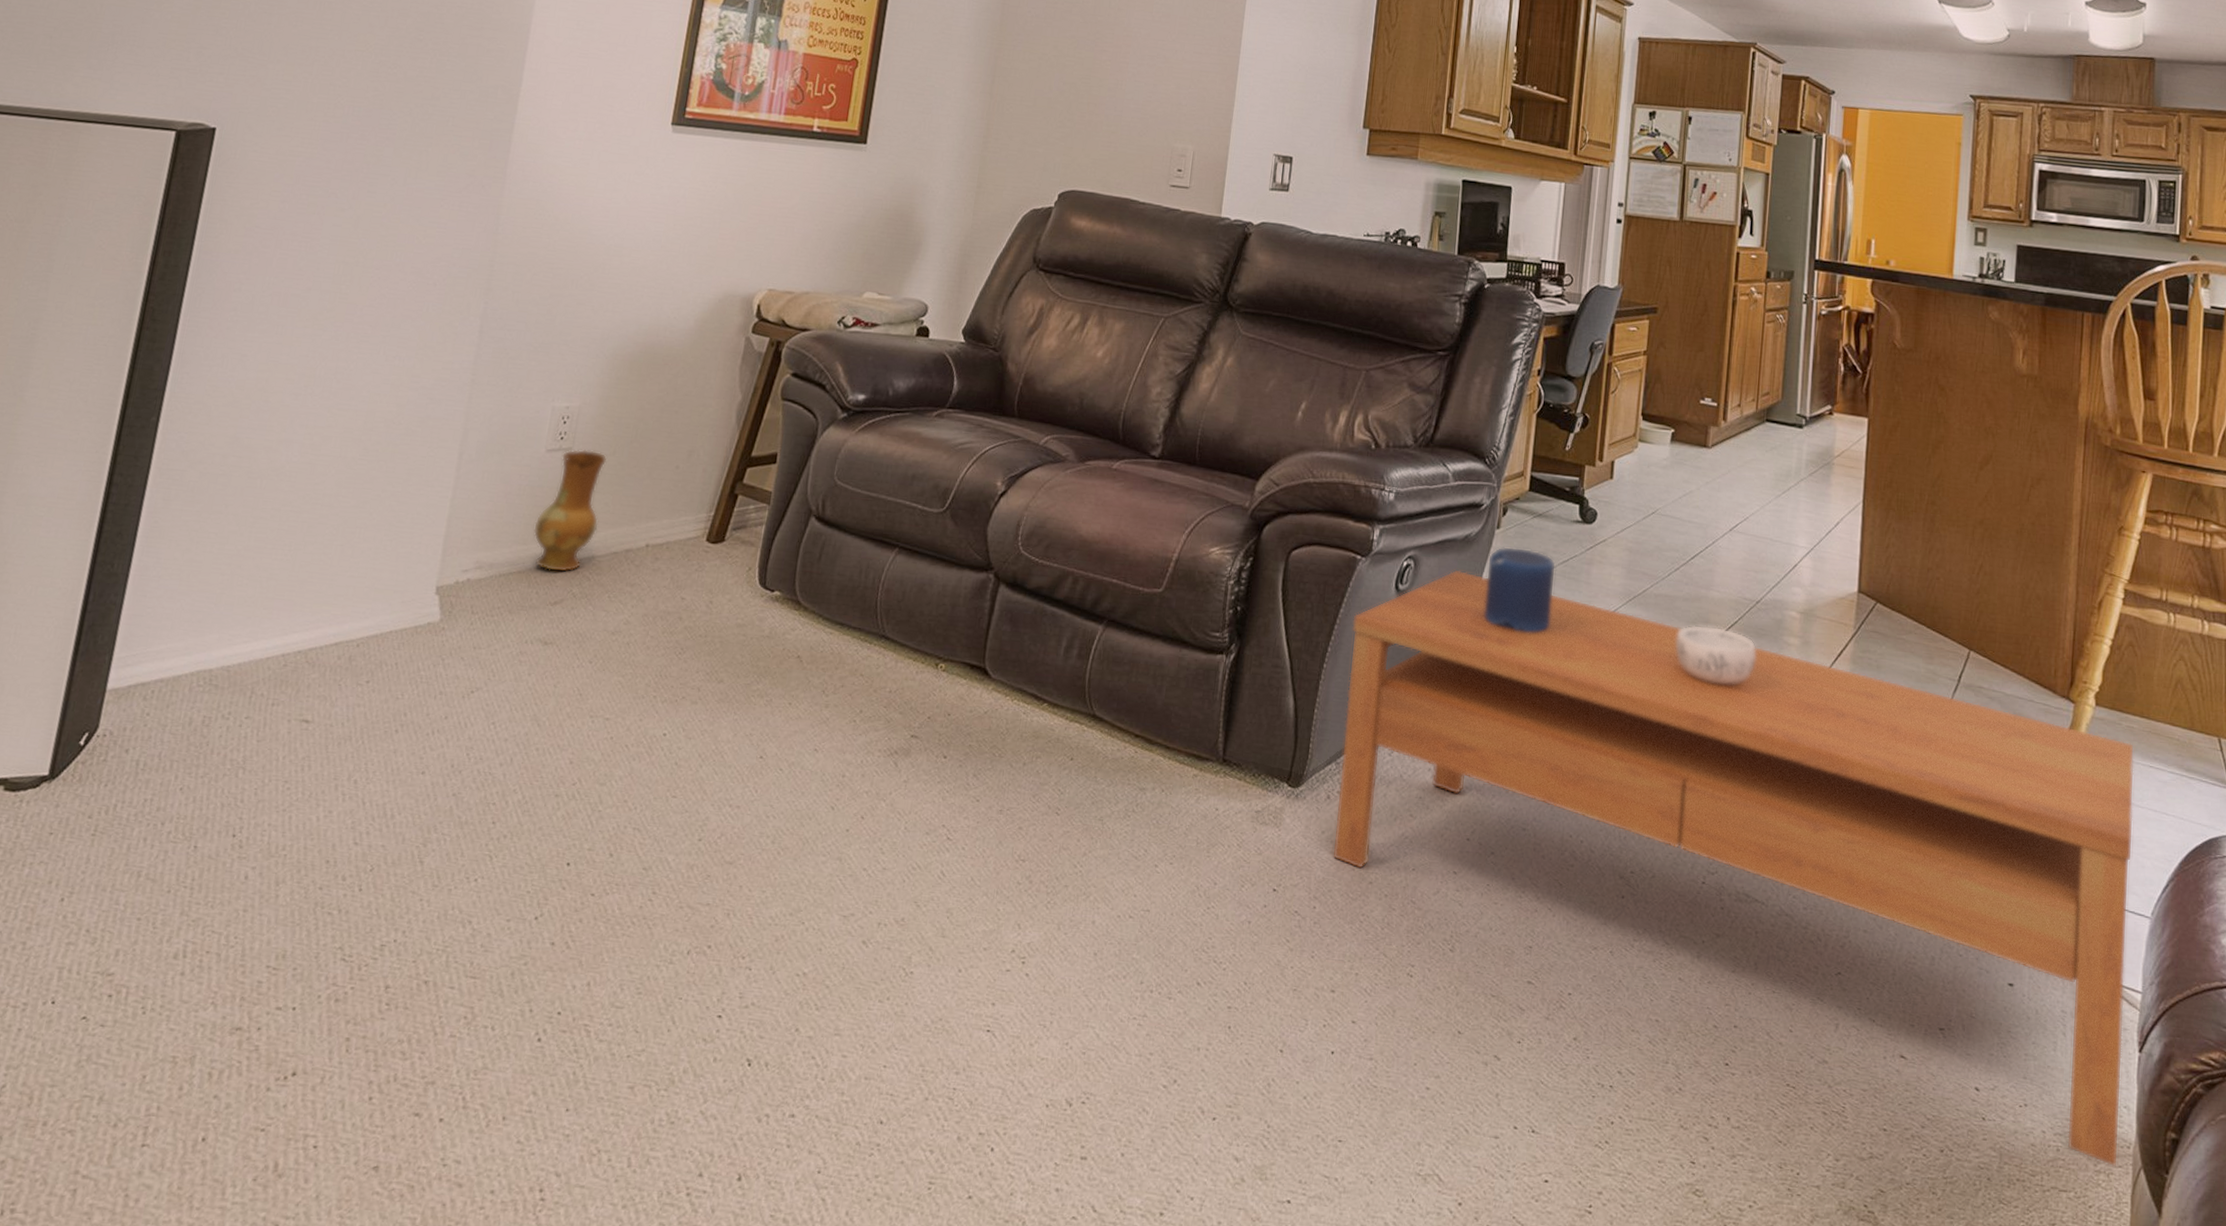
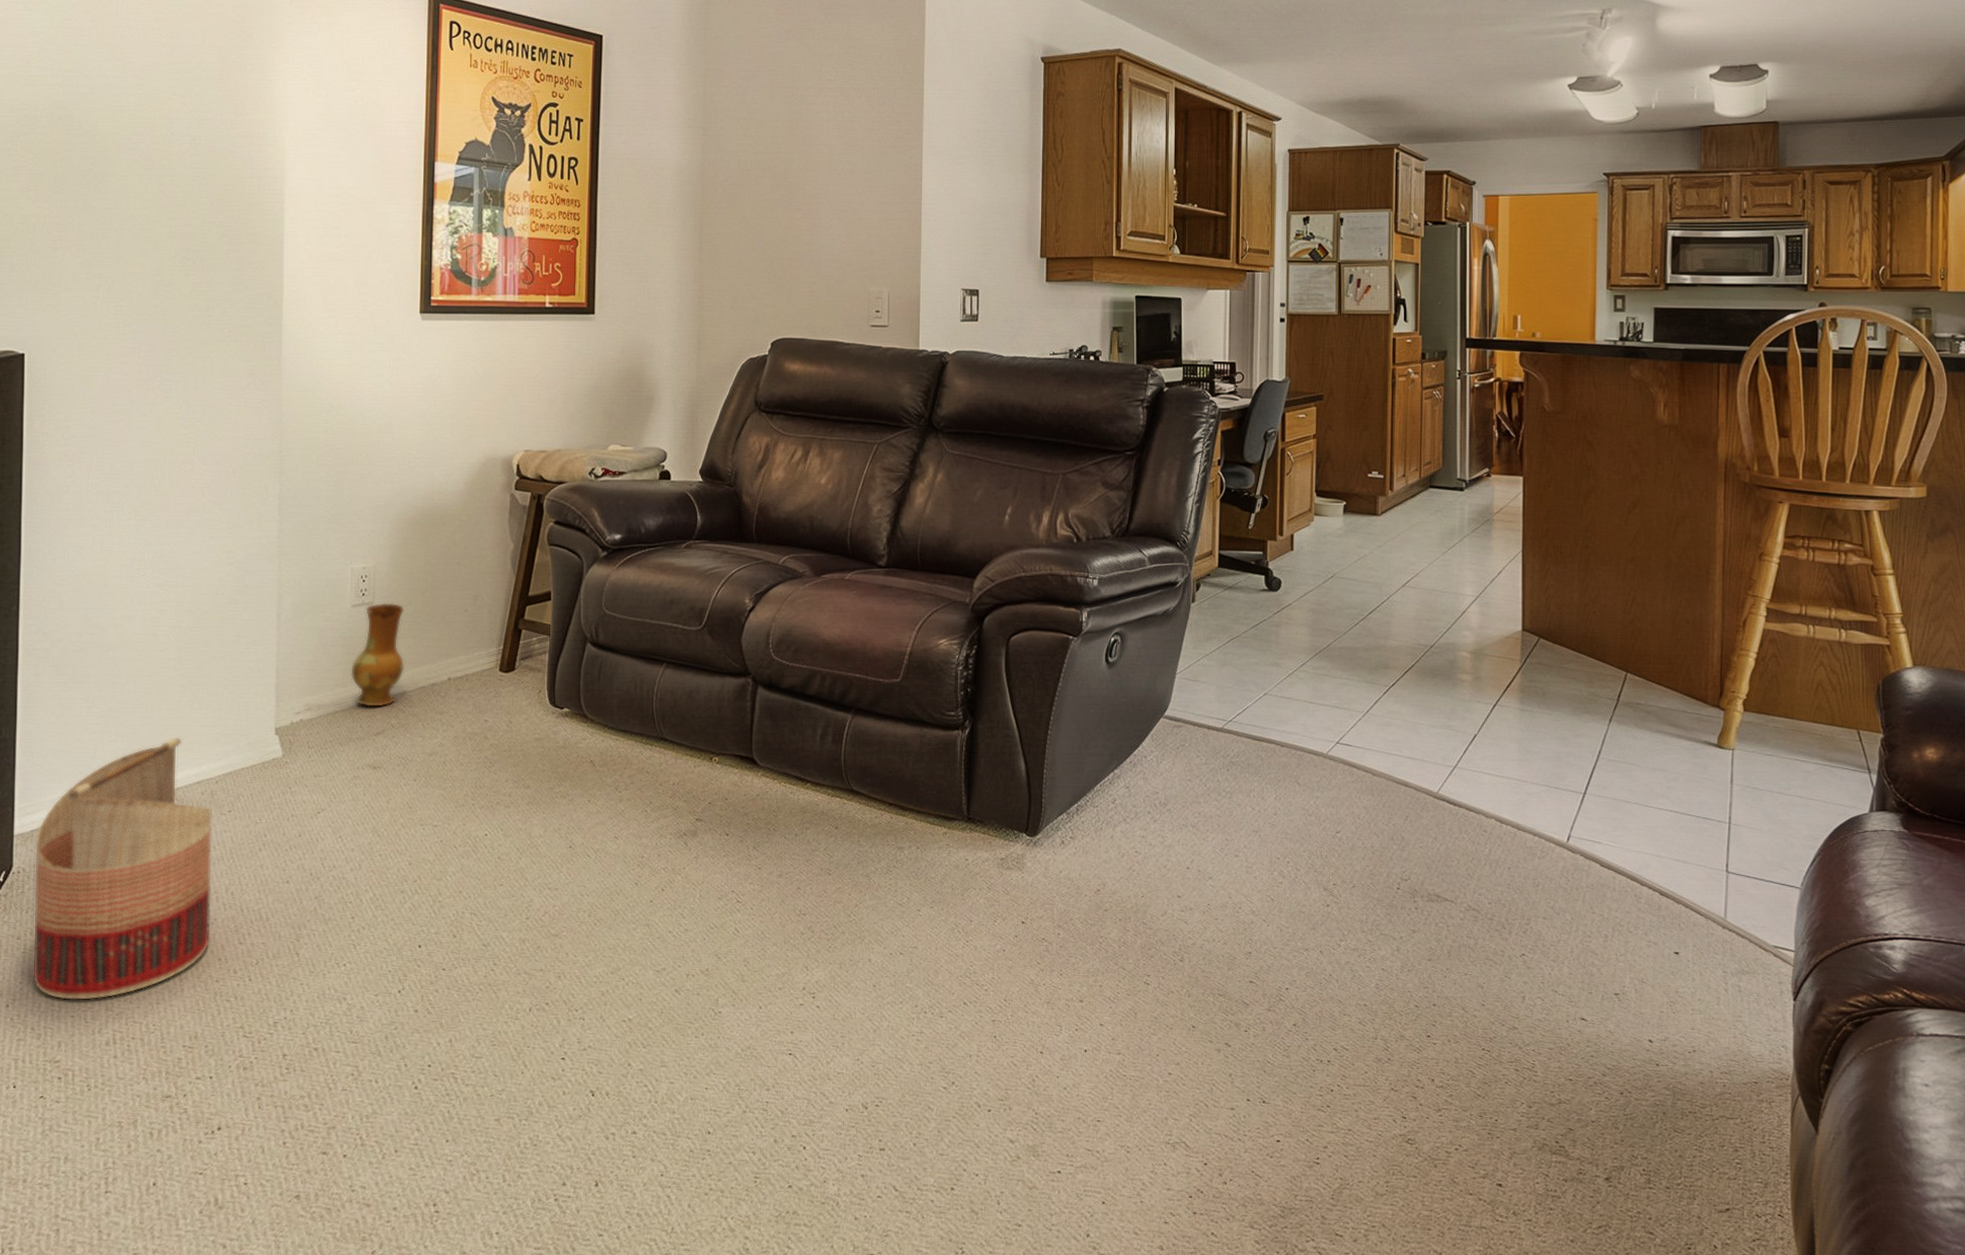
basket: none [99,587,348,901] -> present [33,737,213,1001]
coffee table: present [1332,570,2135,1167] -> none [1070,641,1782,1096]
candle: present [1484,546,1556,633] -> none [1186,617,1248,690]
decorative bowl: present [1675,625,1757,686] -> none [1360,670,1433,720]

